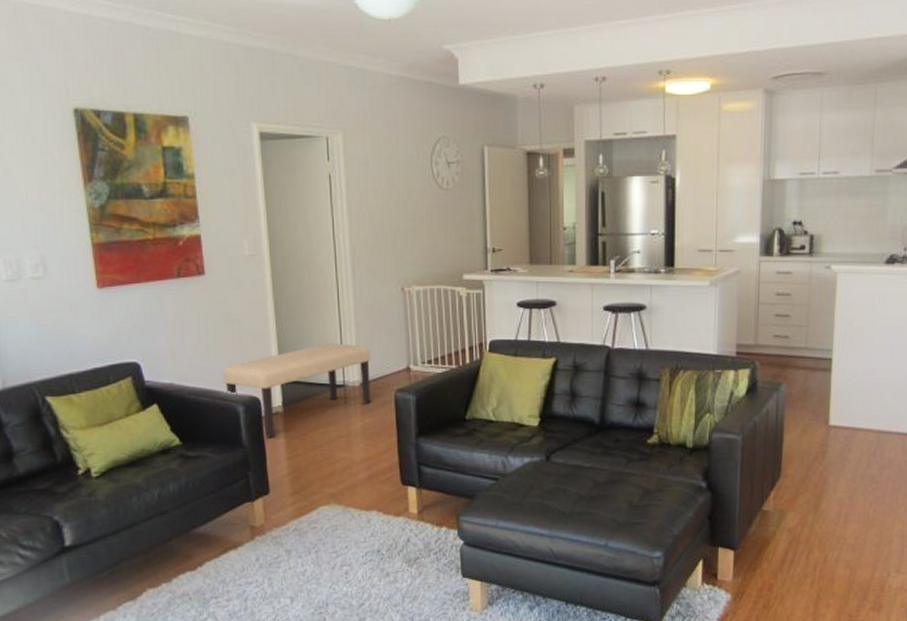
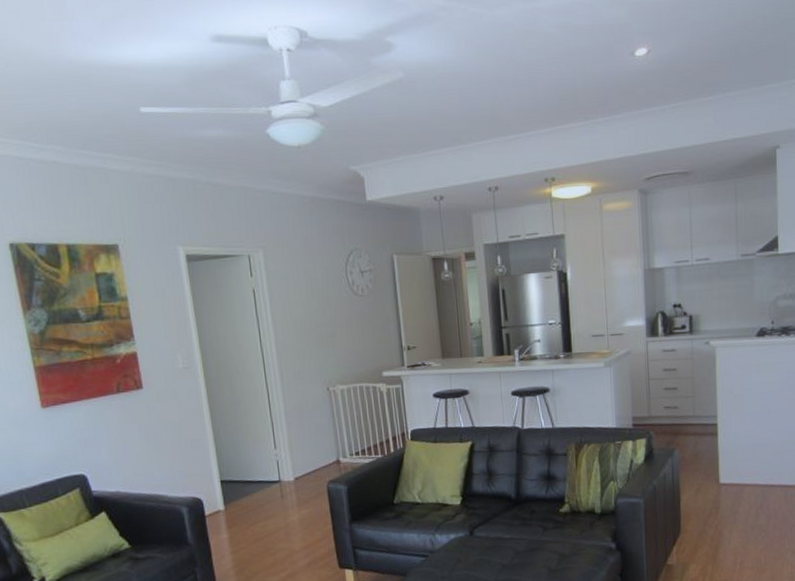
bench: present [223,343,371,437] -> none [165,442,306,534]

